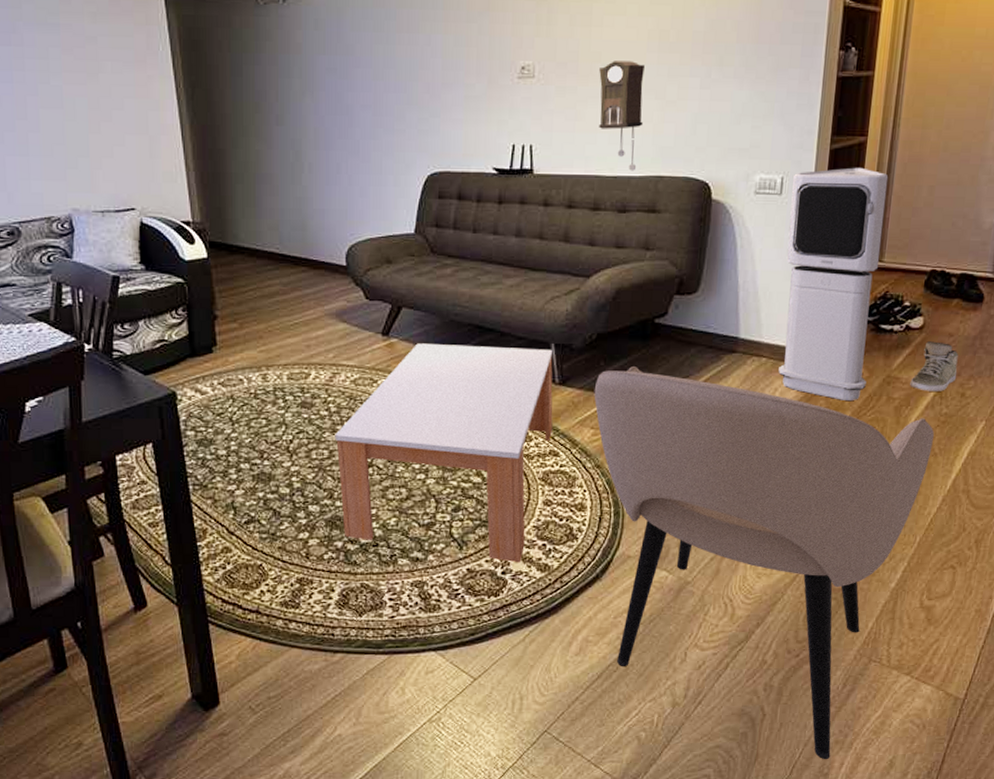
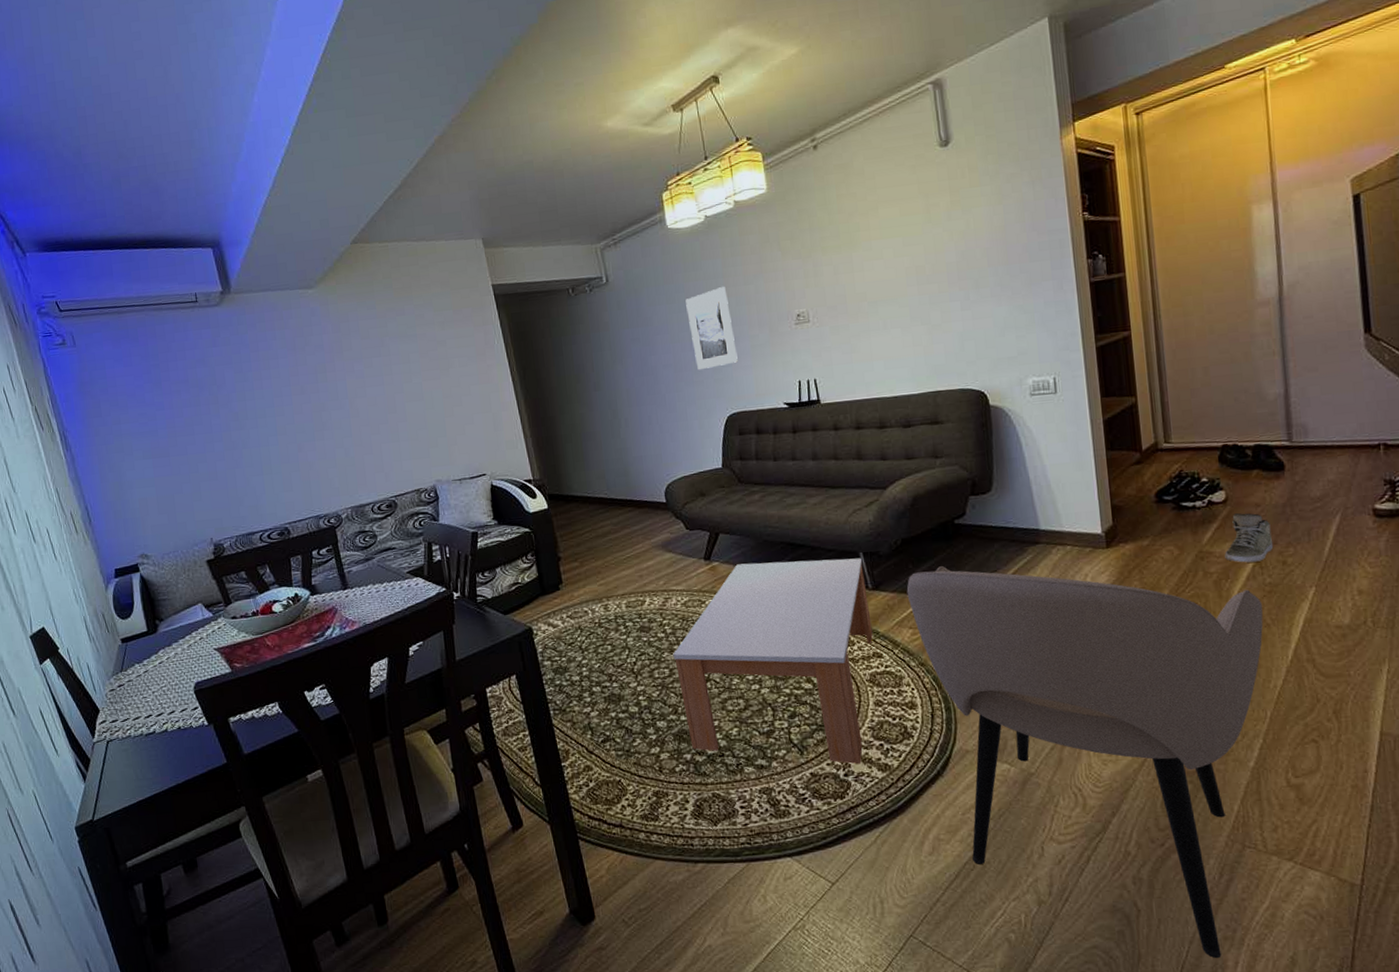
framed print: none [396,21,448,117] -> present [685,287,738,371]
pendulum clock: present [599,61,644,171] -> none [866,296,914,390]
air purifier: present [778,167,889,402] -> none [1065,359,1179,580]

